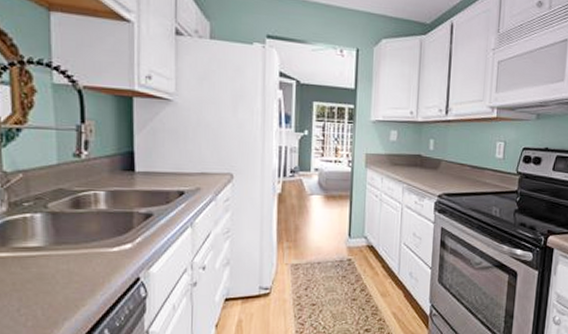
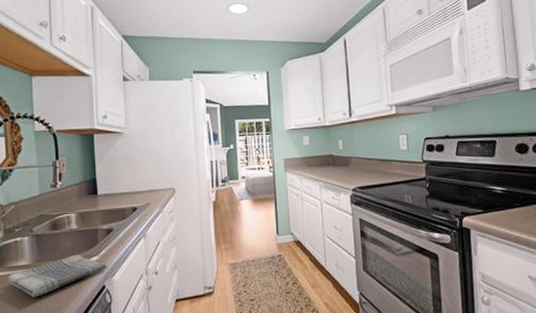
dish towel: none [13,239,143,285] -> present [8,254,107,298]

